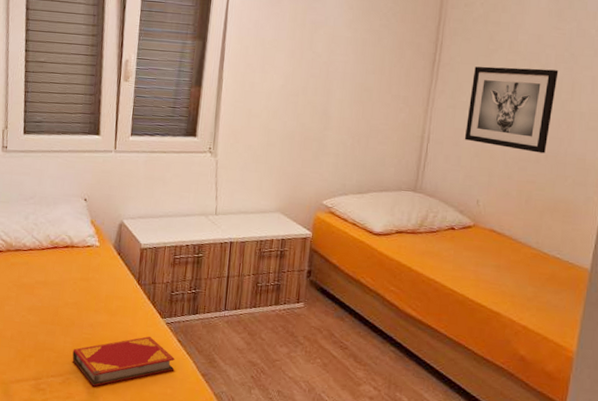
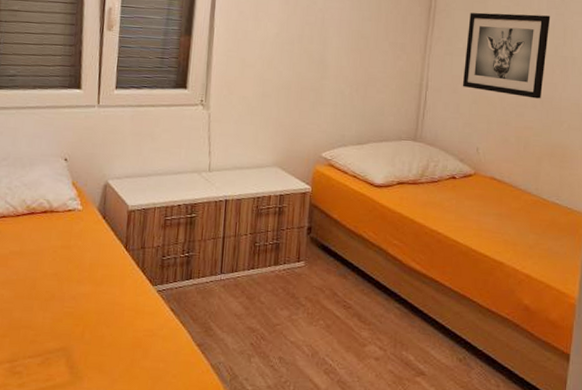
hardback book: present [72,336,176,387] -> none [52,307,168,366]

